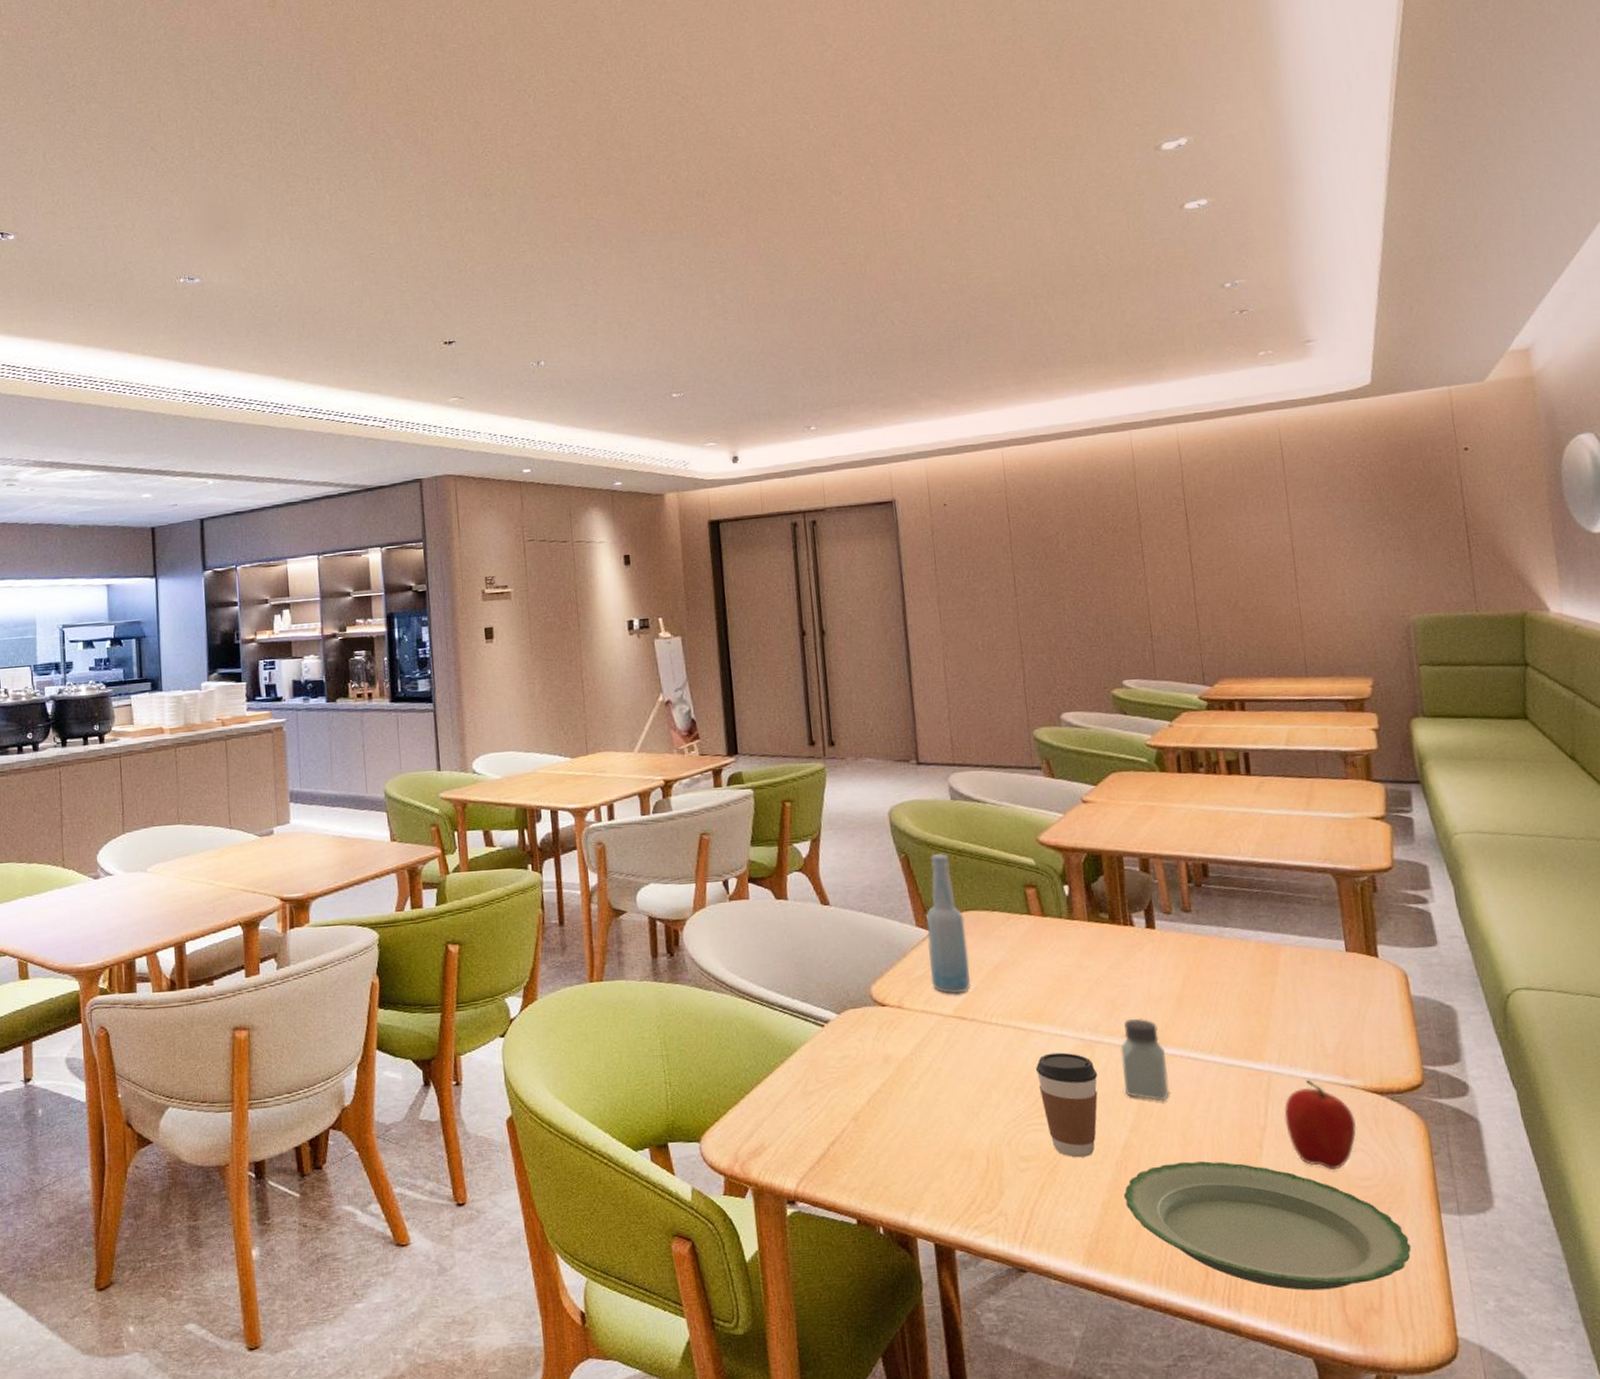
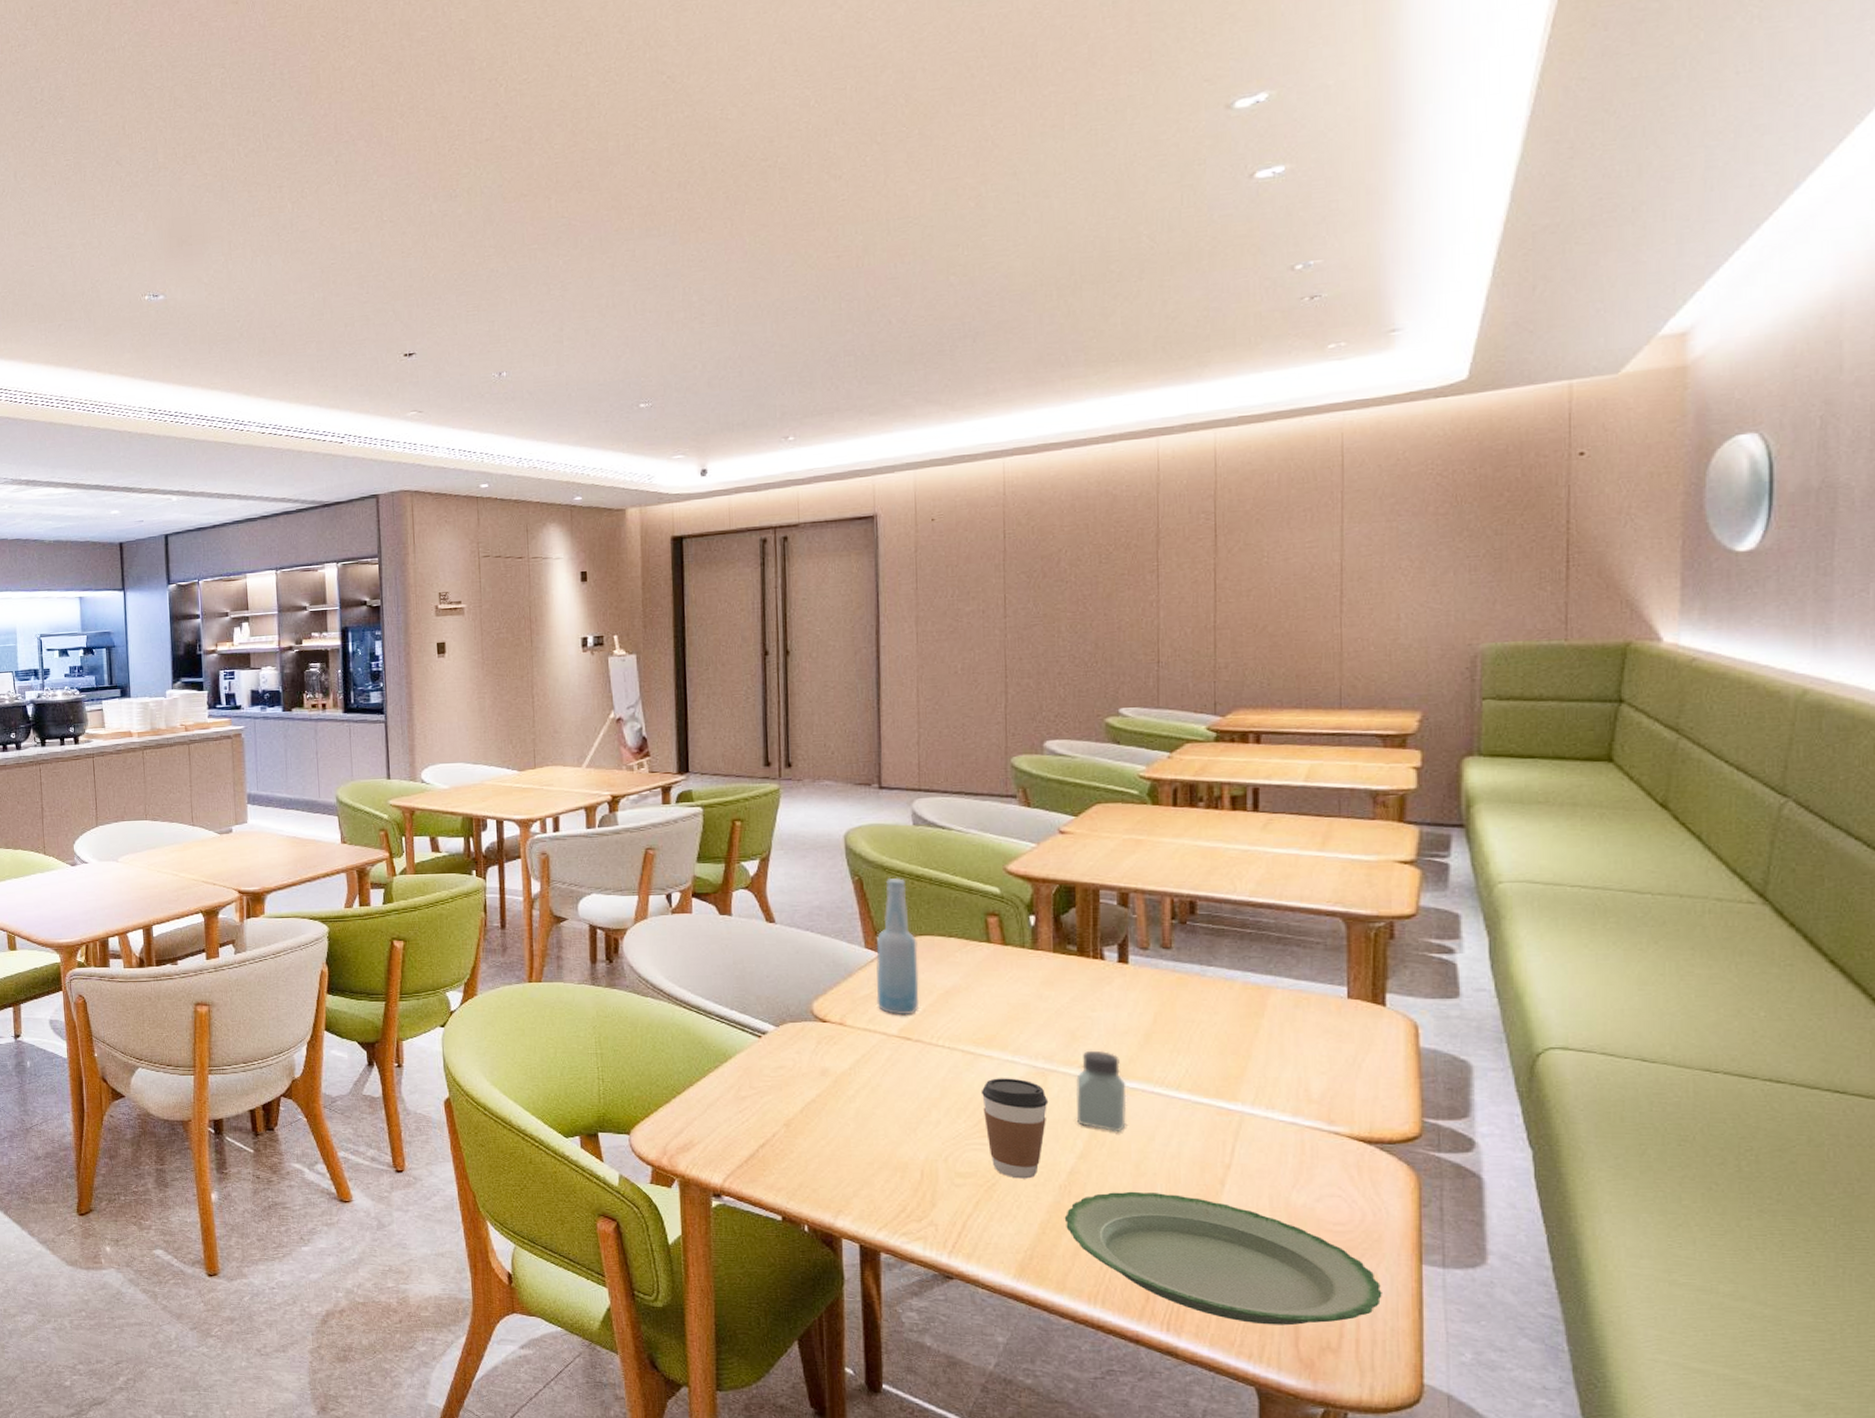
fruit: present [1284,1078,1356,1169] -> none [1253,1122,1335,1212]

